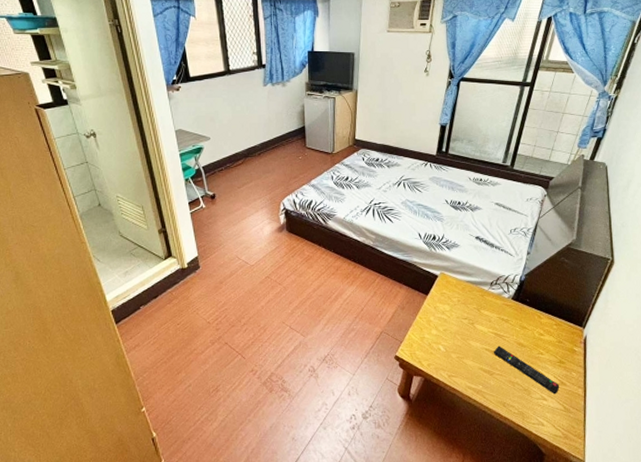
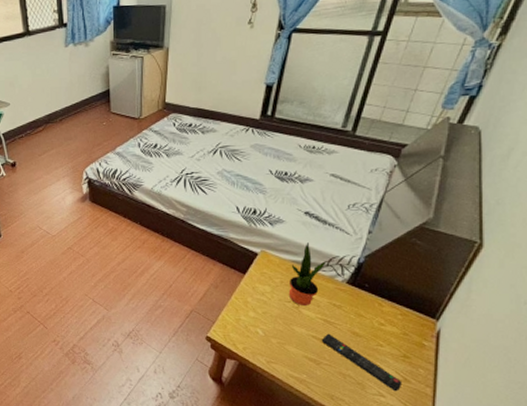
potted plant: none [464,264,494,321] -> present [288,243,326,305]

